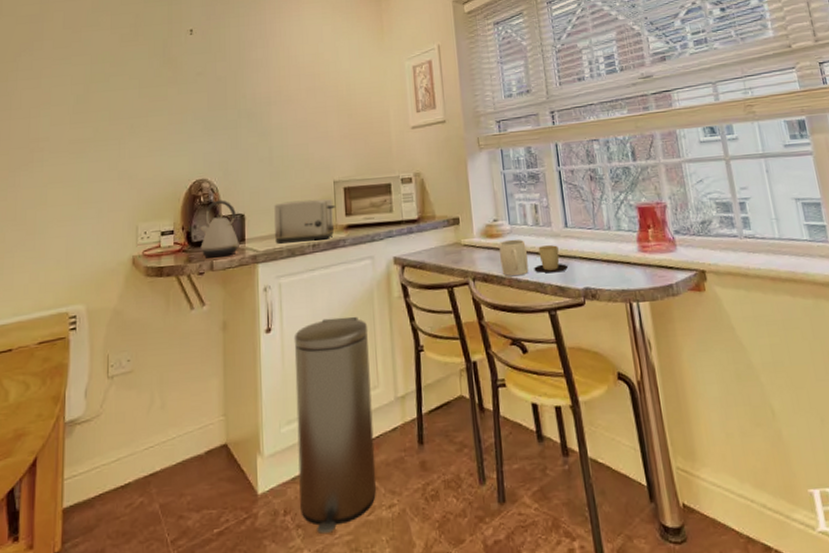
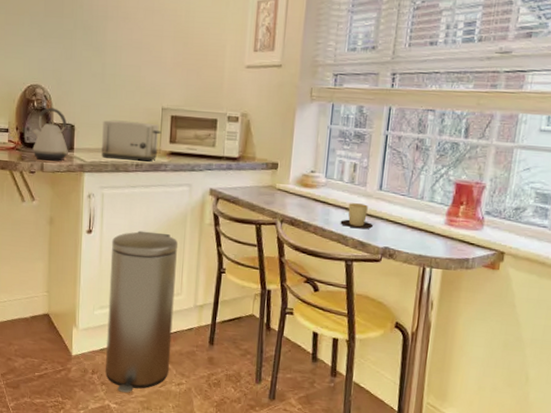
mug: present [499,239,529,277] -> none [309,191,338,226]

